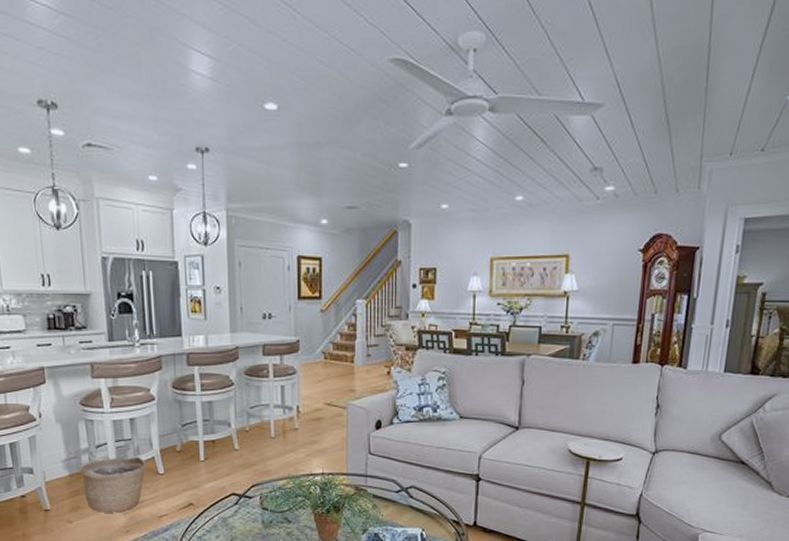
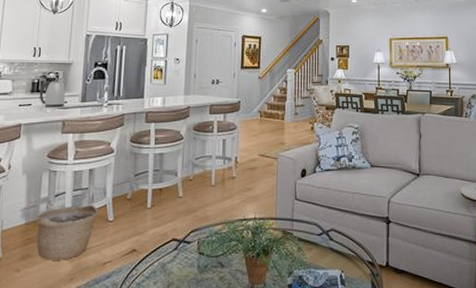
kettle: none [57,315,90,348] -> present [39,81,66,108]

